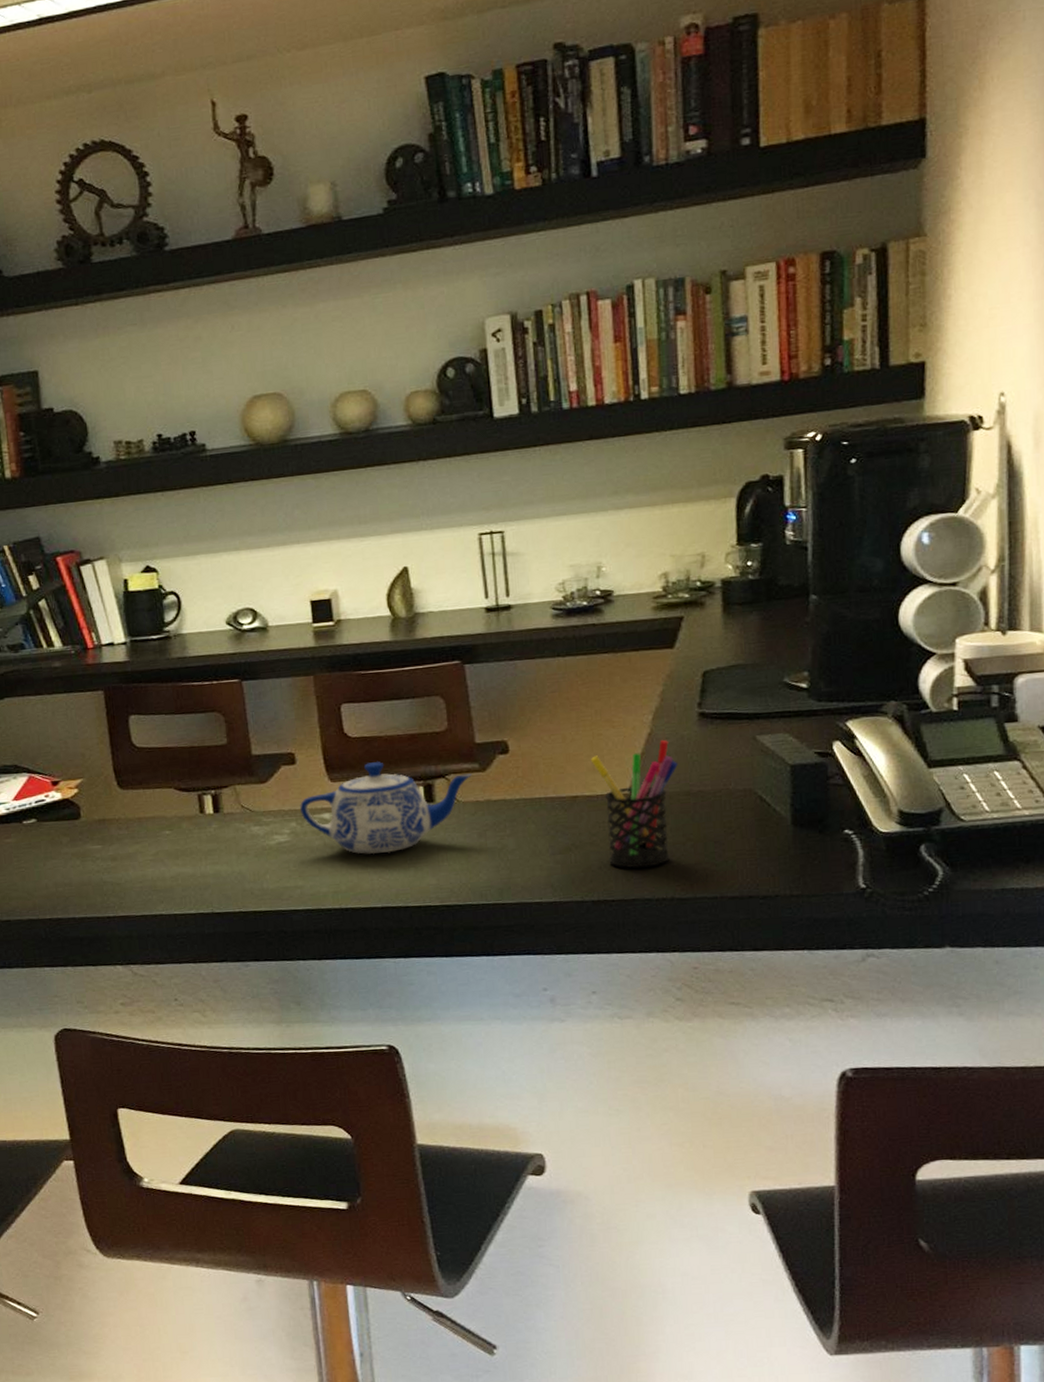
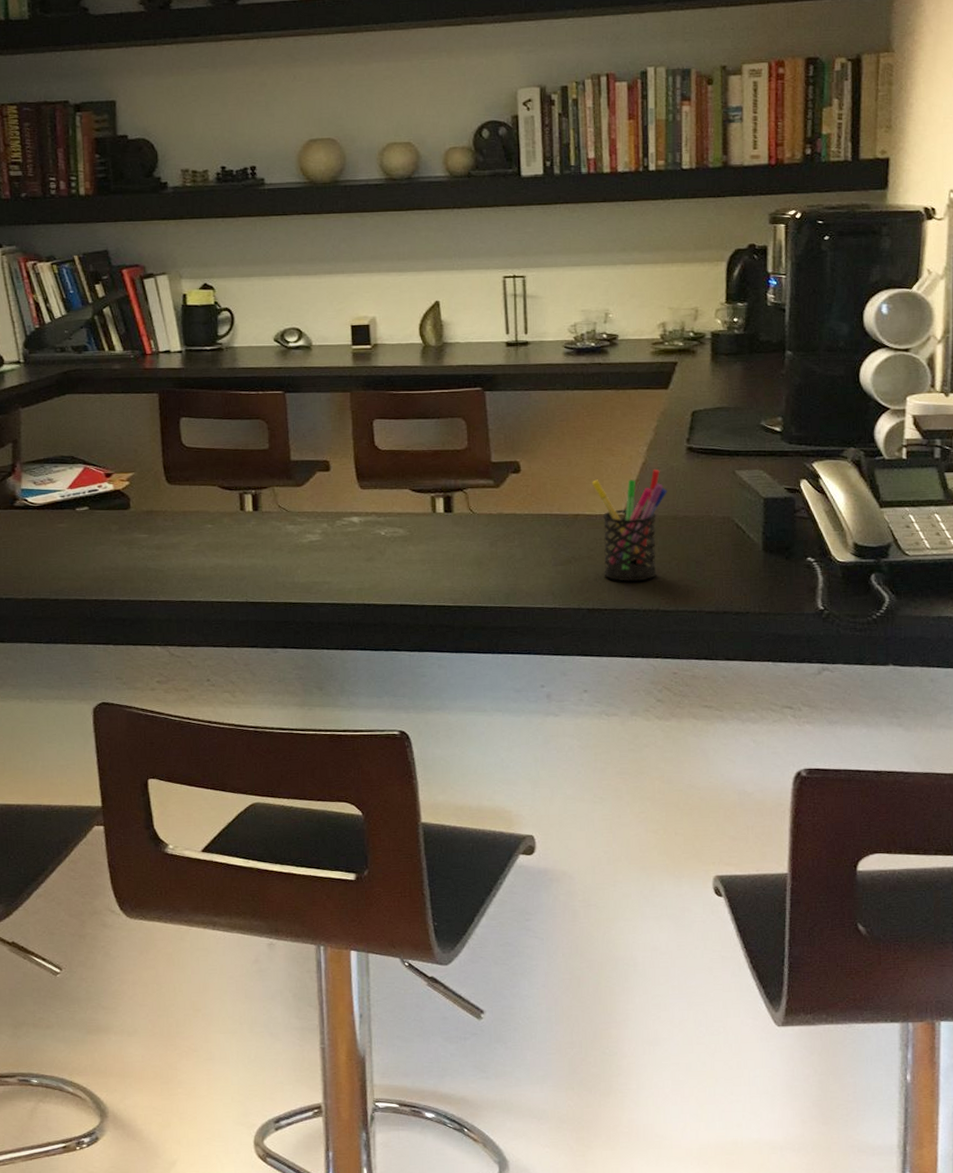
teapot: present [300,762,472,855] -> none [332,473,487,557]

